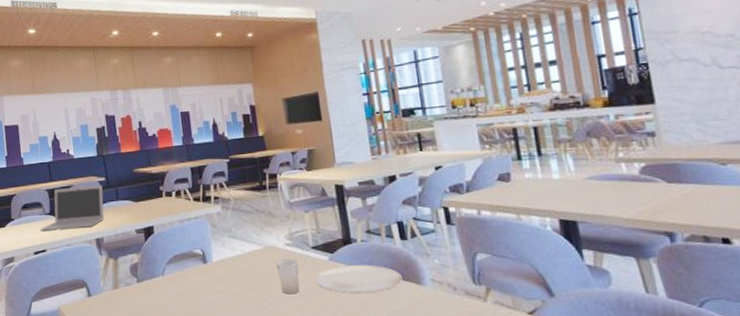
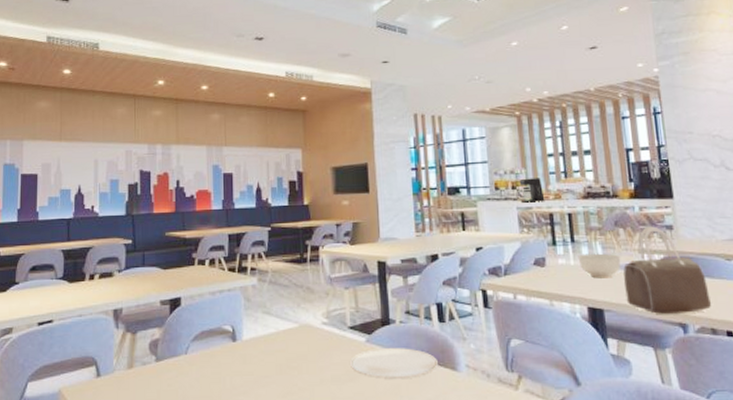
laptop: present [39,184,105,232] -> none [48,247,128,299]
cup: present [275,258,300,295] -> none [310,339,334,379]
coffee maker: none [477,93,507,120] -> present [518,178,545,203]
bowl: none [545,165,596,191] -> present [577,253,621,279]
handbag: none [598,134,704,224] -> present [623,226,712,314]

